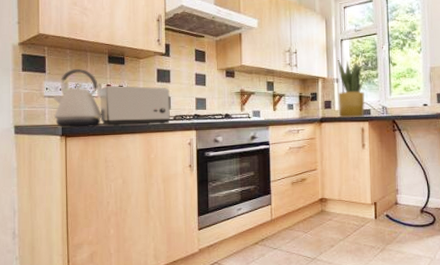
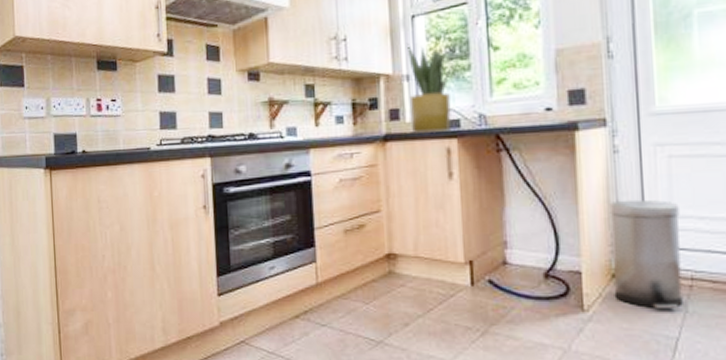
kettle: present [53,69,102,128] -> none [34,80,92,158]
toaster: present [99,85,170,126] -> none [88,99,177,155]

